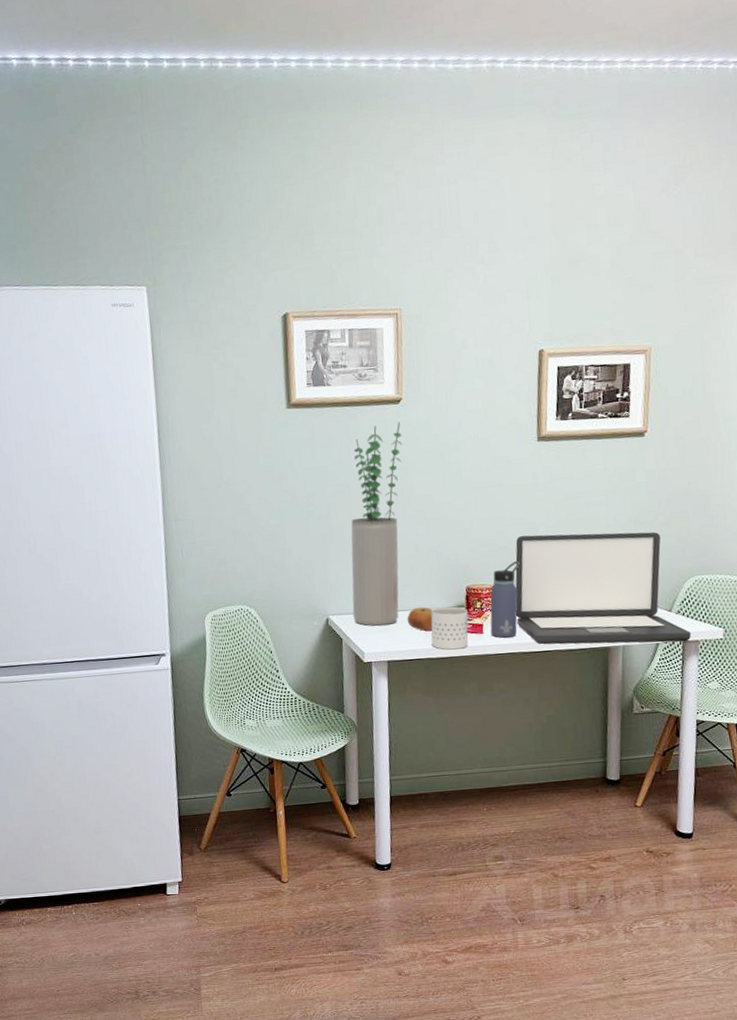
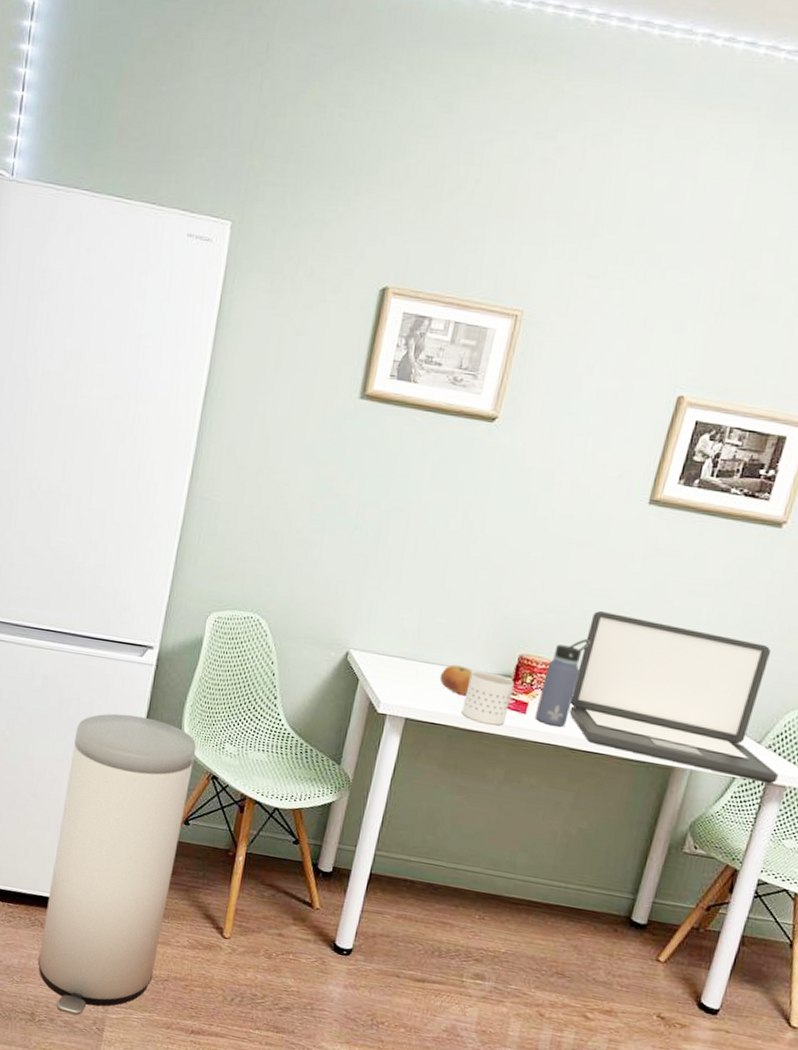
pedal bin: none [116,714,232,984] -> present [37,713,197,1016]
vase: present [351,422,402,626] -> none [378,442,489,677]

